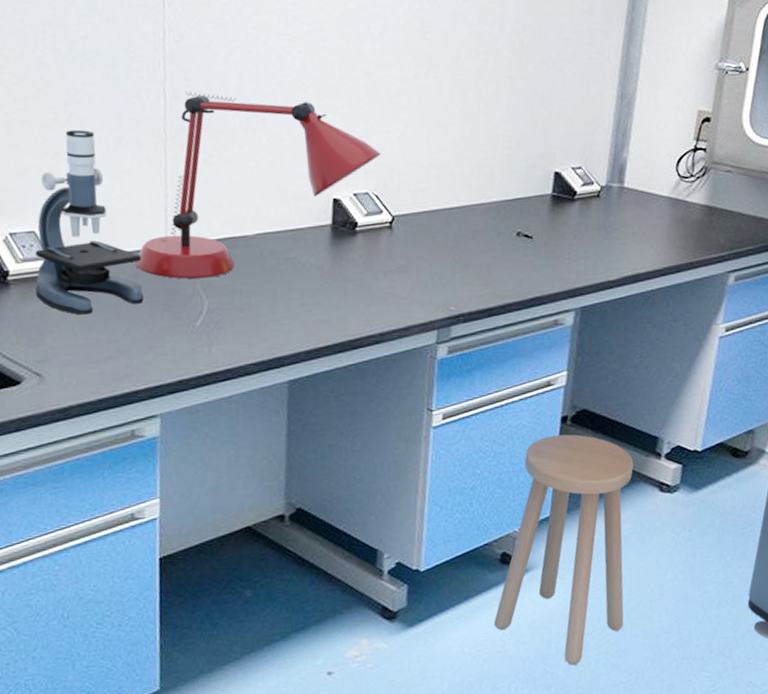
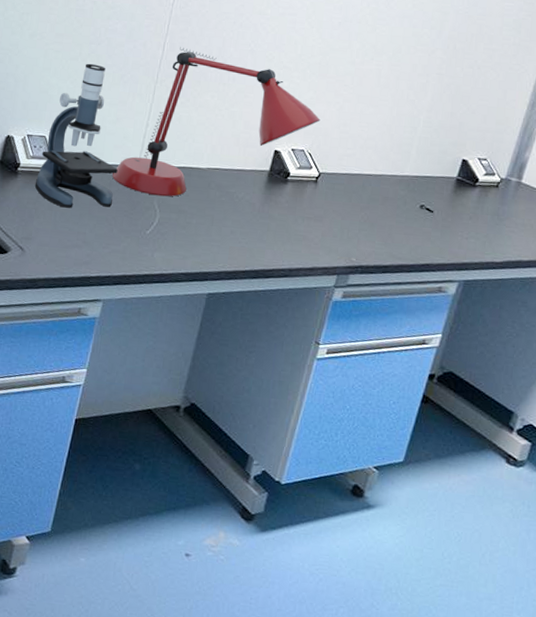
stool: present [493,434,634,666] -> none [334,389,487,607]

